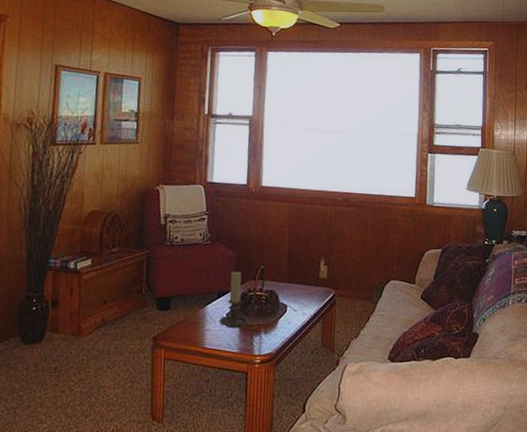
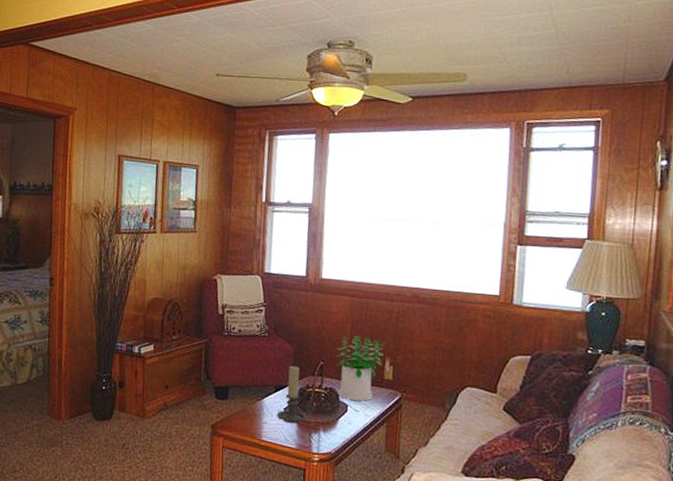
potted plant: none [275,238,321,300] -> present [335,335,386,401]

